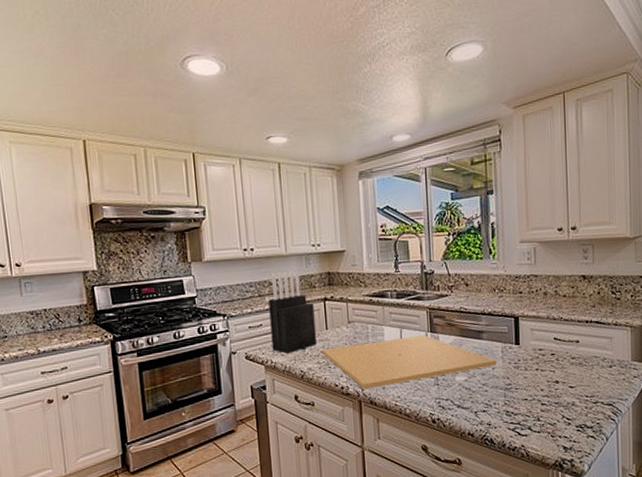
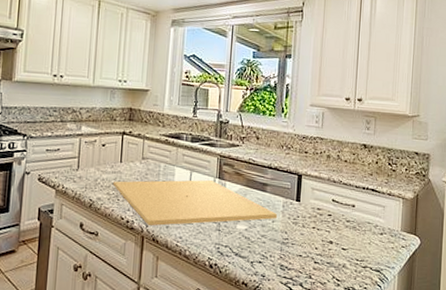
knife block: present [268,270,317,354] -> none [66,101,112,181]

